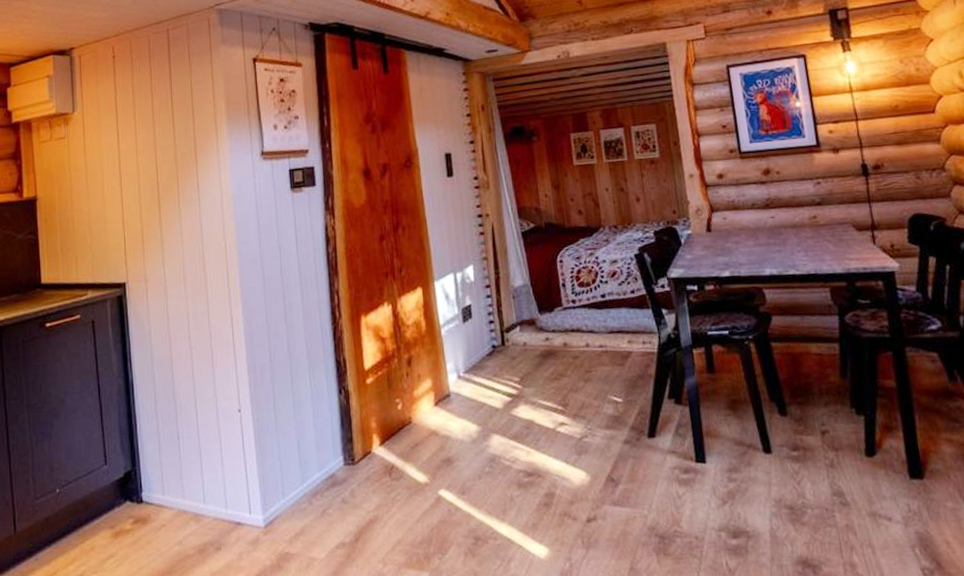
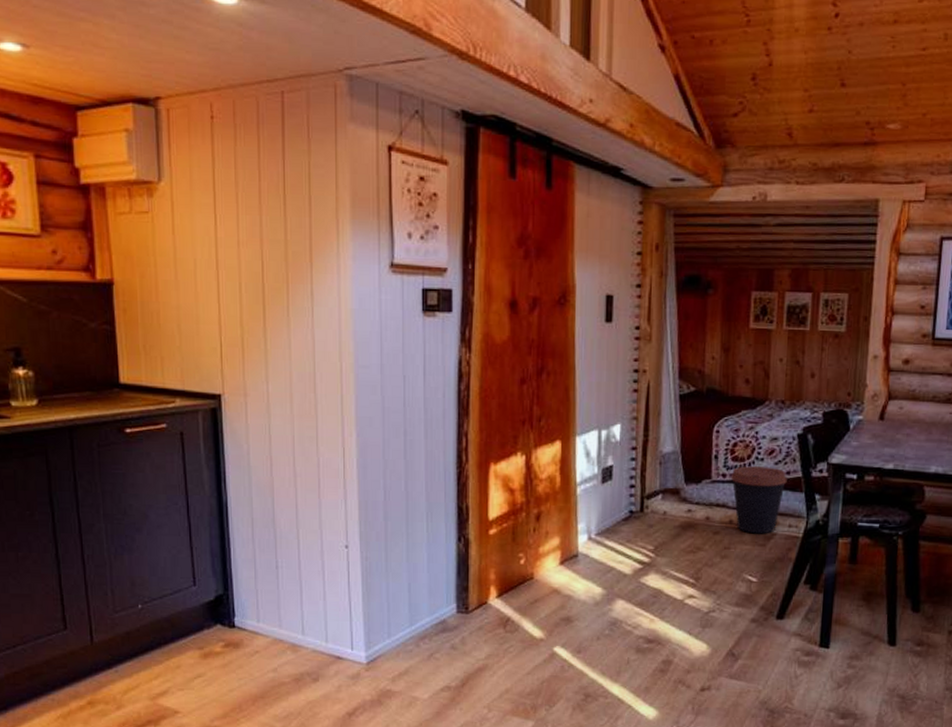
coffee cup: none [580,288,633,355] -> present [730,466,787,534]

